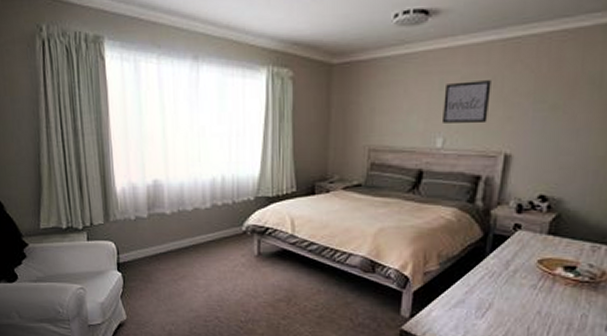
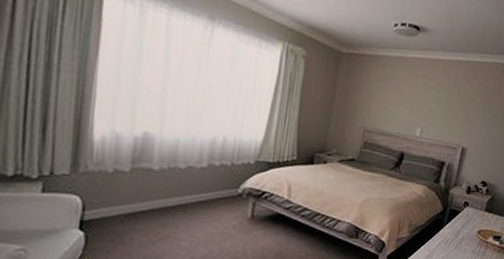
wall art: present [443,80,491,123] -> none [422,87,458,121]

